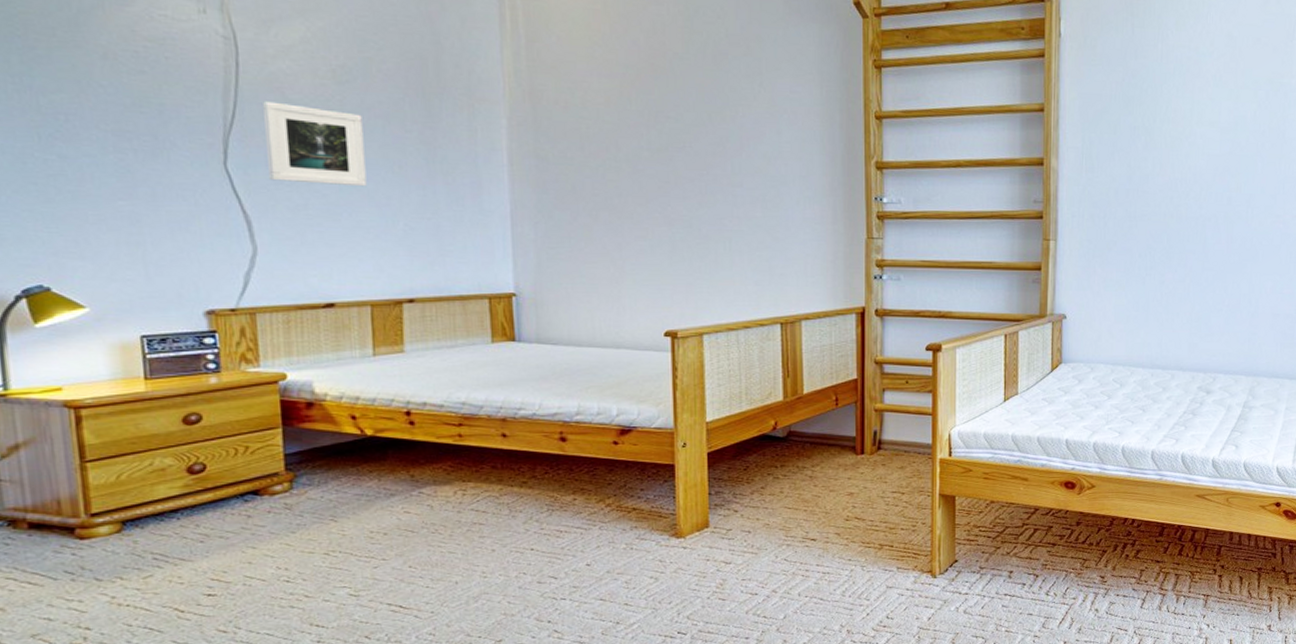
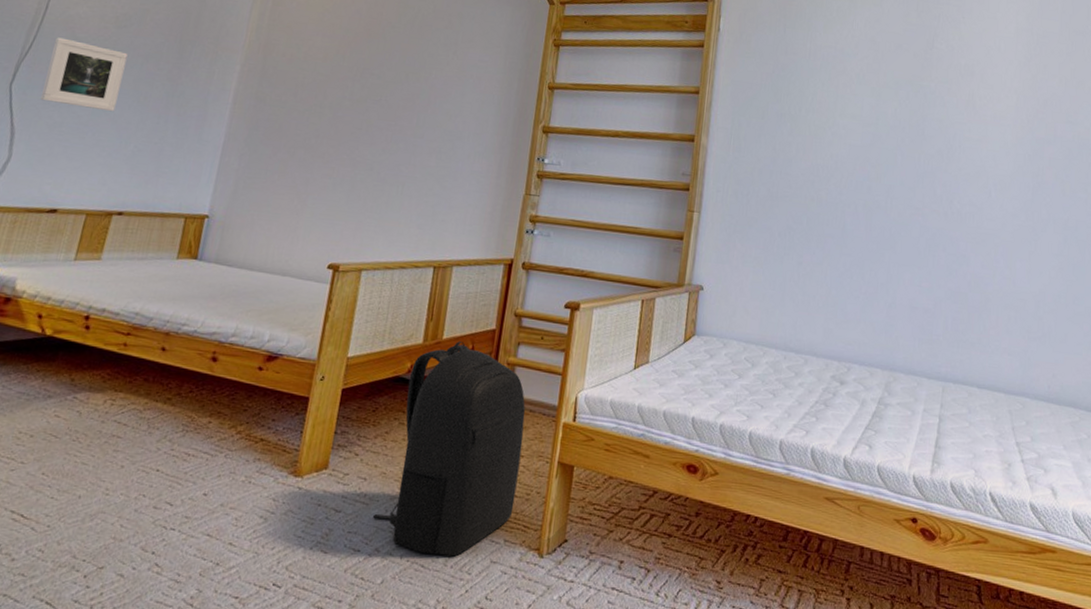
backpack: none [763,395,902,589] -> present [372,341,526,557]

